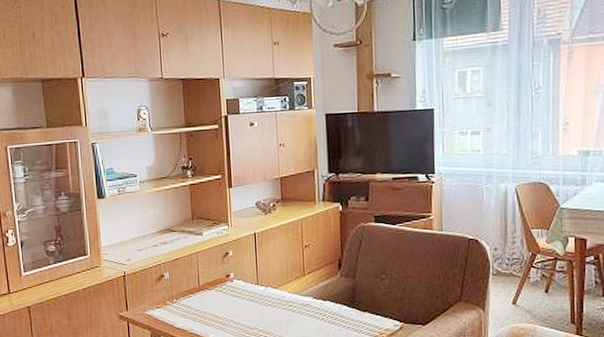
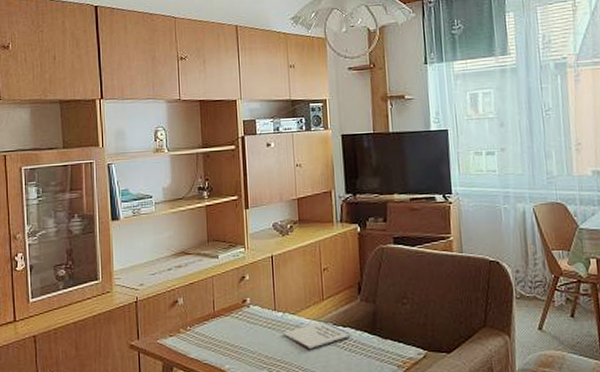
notebook: none [265,295,332,320] -> present [282,321,352,349]

